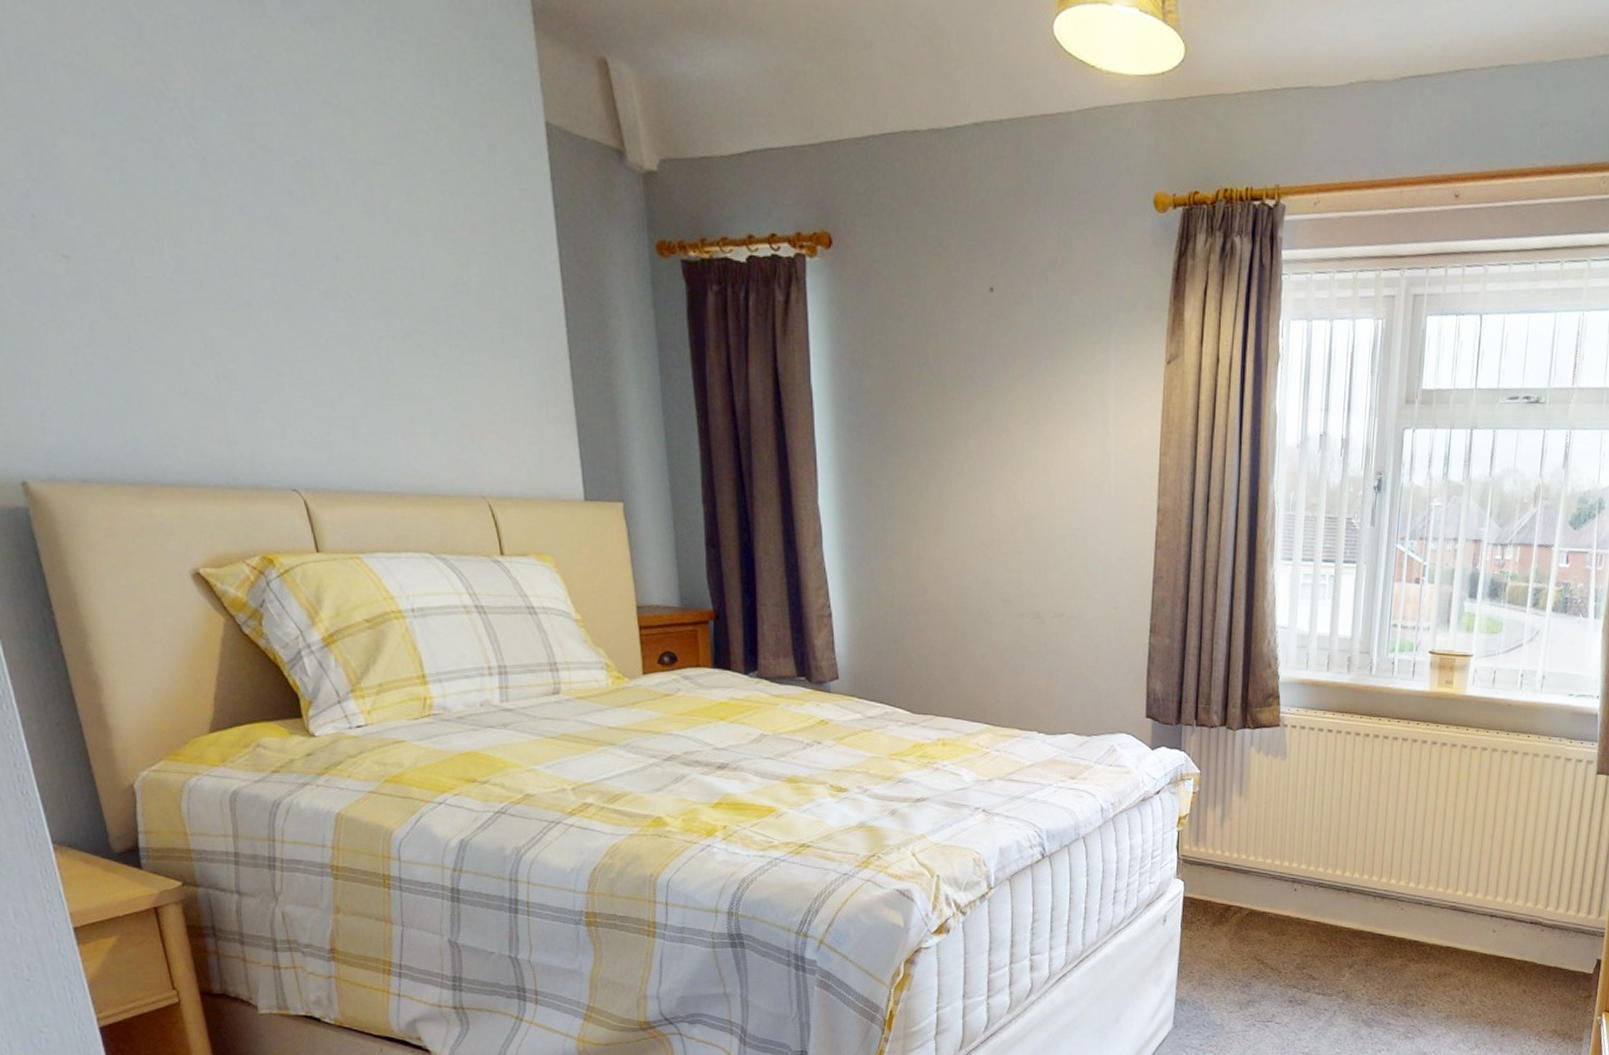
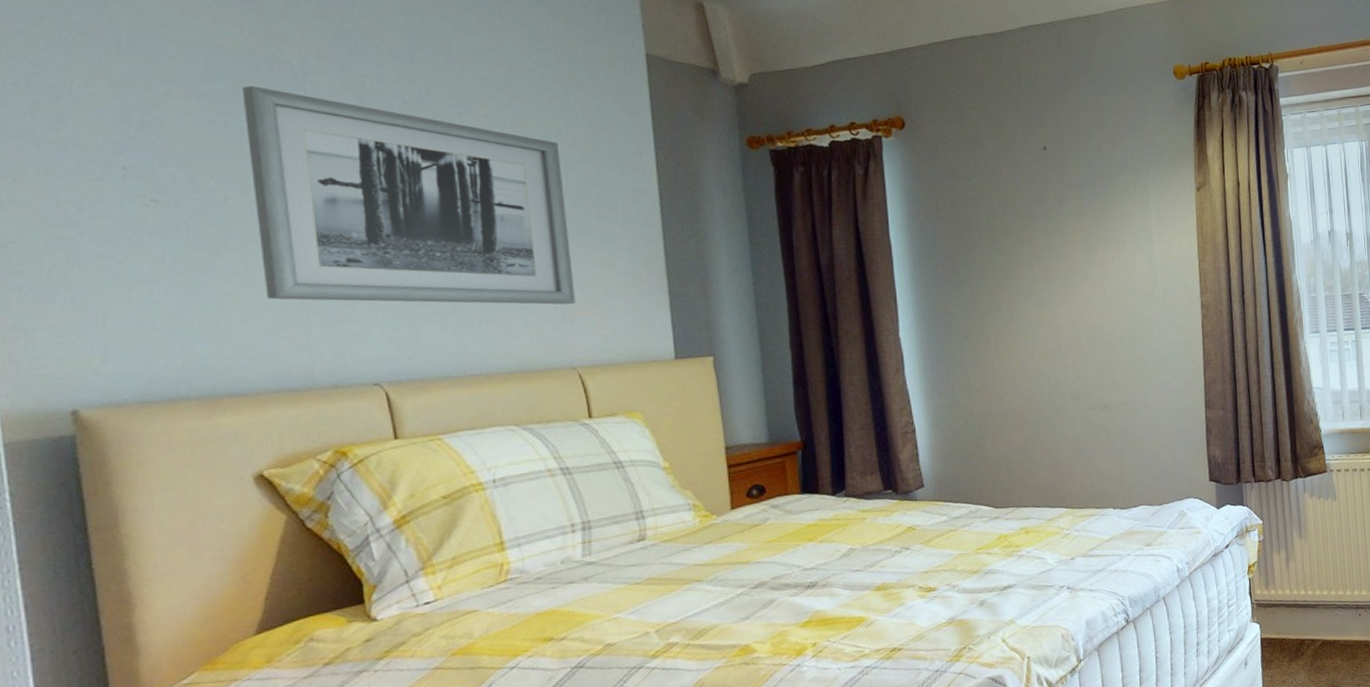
wall art: none [134,127,482,425] -> present [242,86,575,305]

